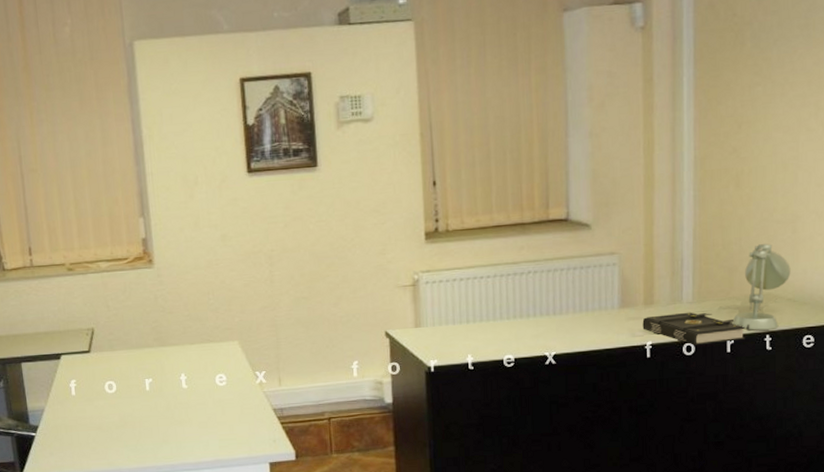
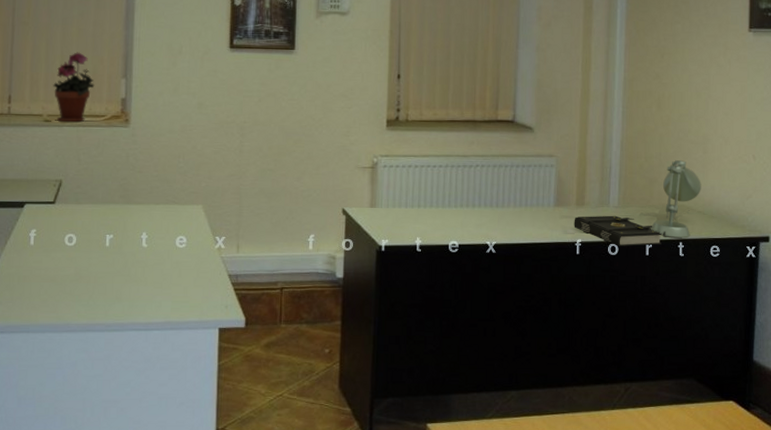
potted plant: none [71,194,113,271] -> present [53,52,95,124]

